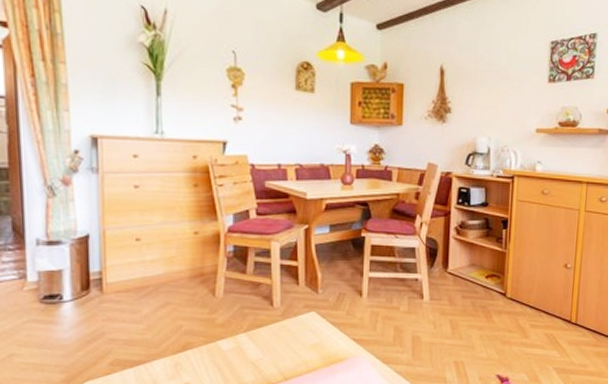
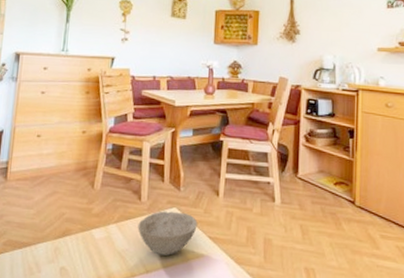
bowl: none [272,315,339,361] -> present [138,211,198,256]

